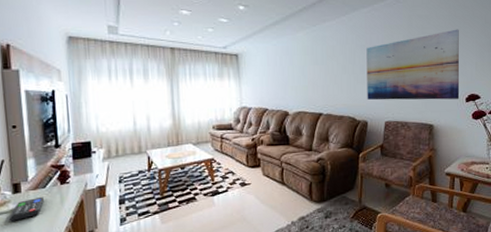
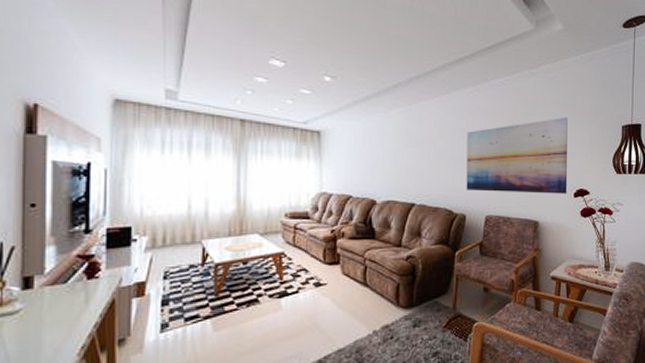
remote control: present [9,196,44,221] -> none [14,294,63,325]

